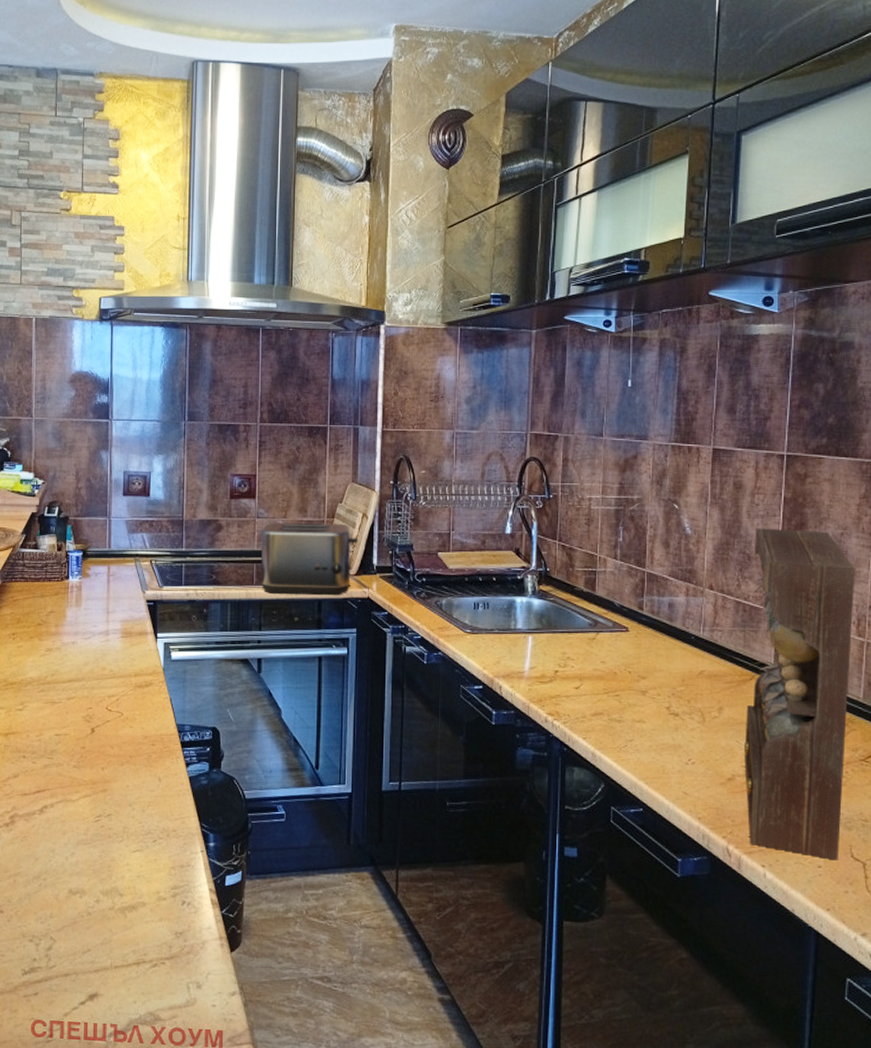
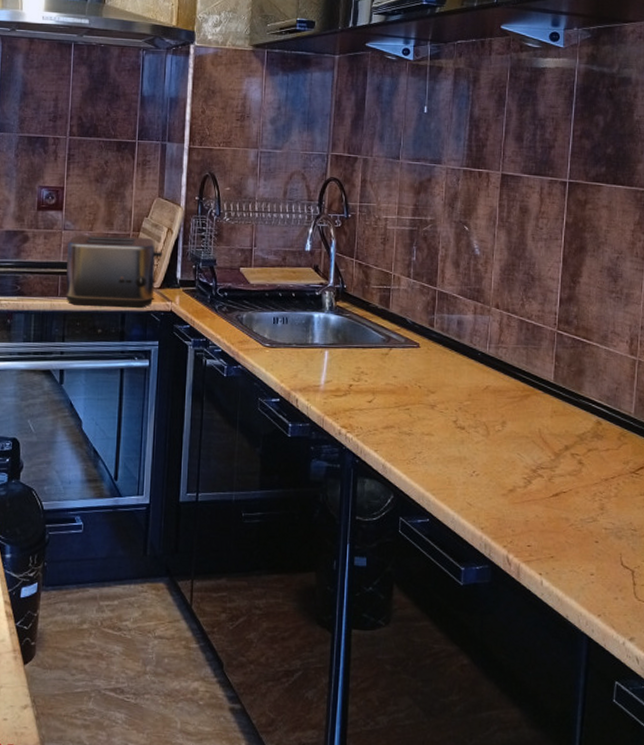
spice rack: present [743,528,855,861] -> none [524,250,629,568]

